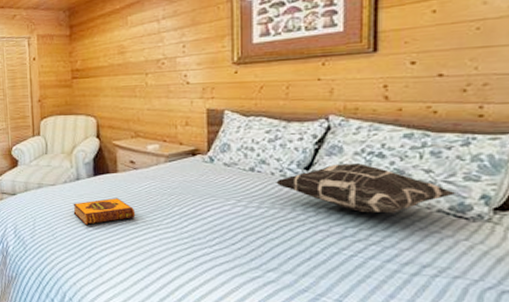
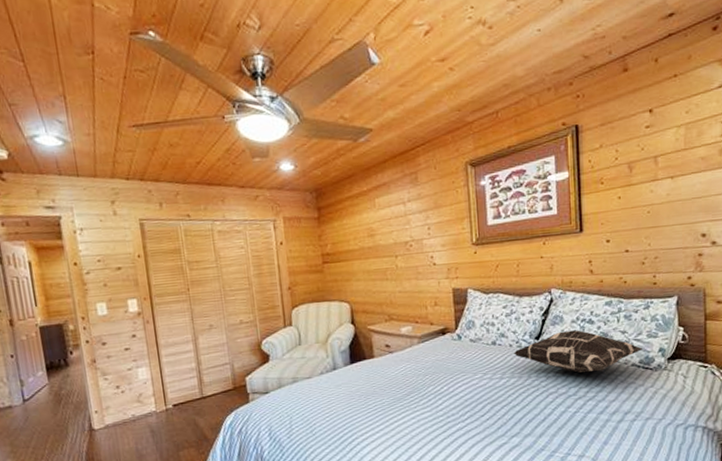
hardback book: present [73,197,136,225] -> none [331,383,394,416]

